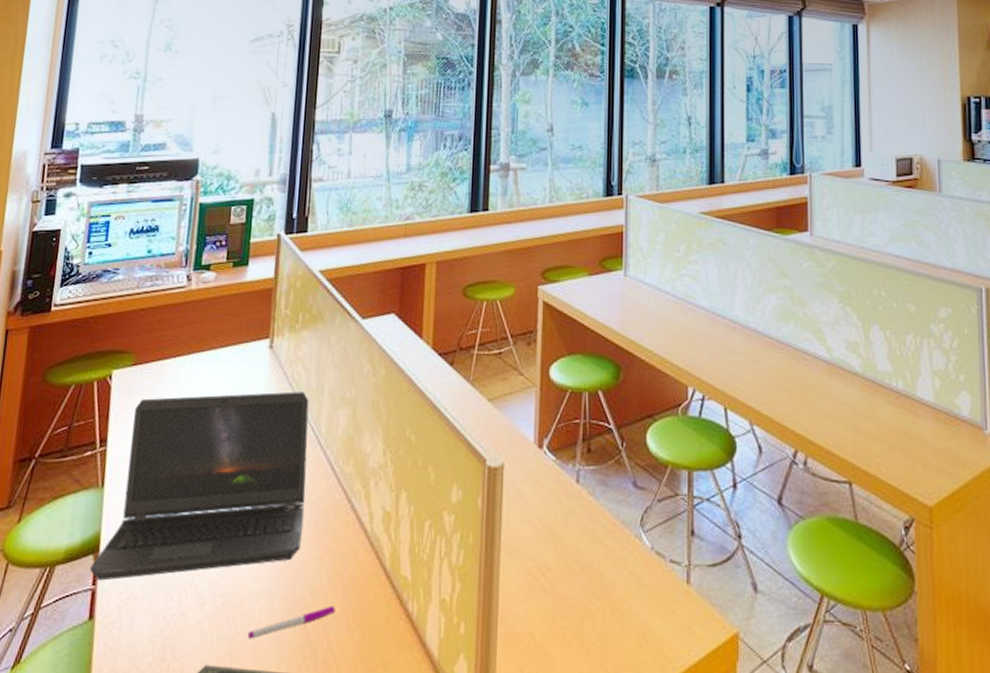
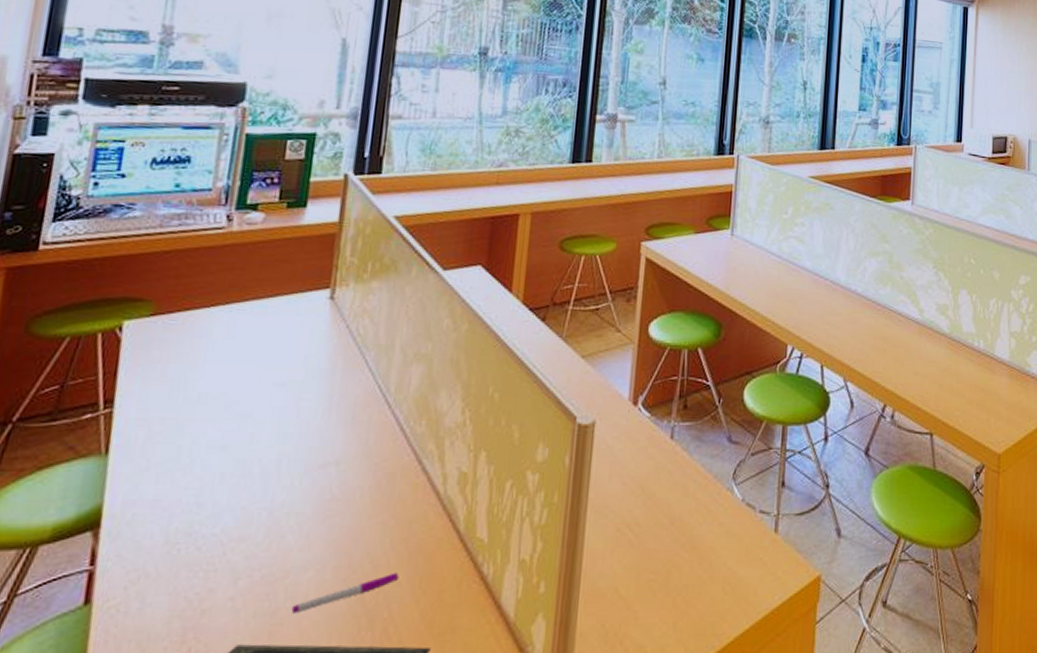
laptop computer: present [90,391,309,581] -> none [87,346,377,560]

